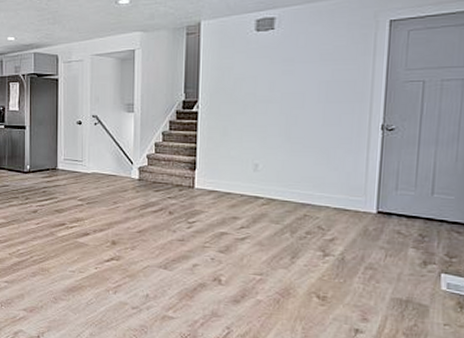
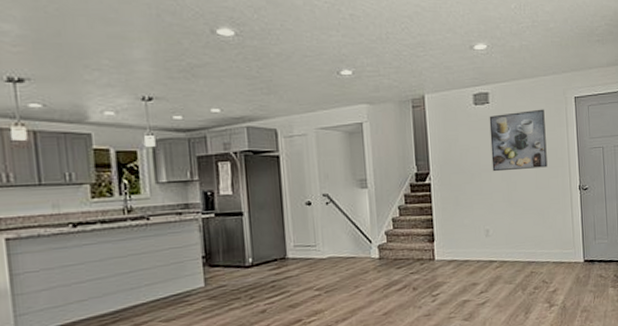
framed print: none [270,35,345,104] -> present [489,109,548,172]

